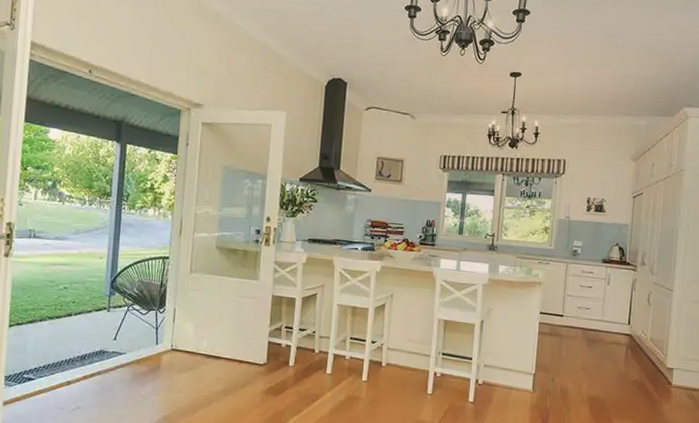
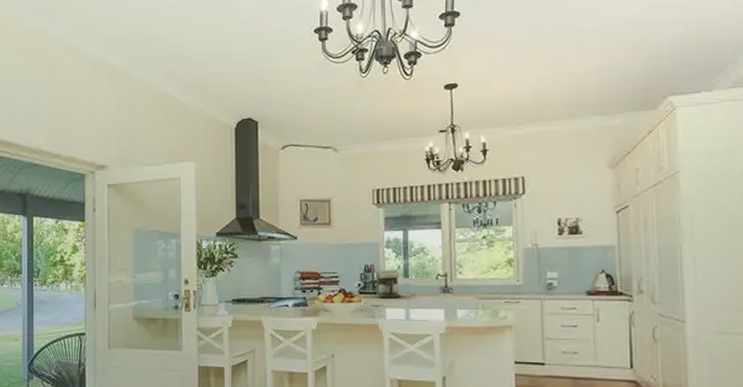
coffee maker: none [434,225,455,251] -> present [376,270,401,299]

